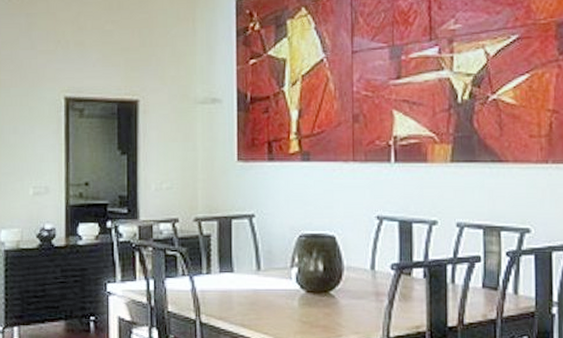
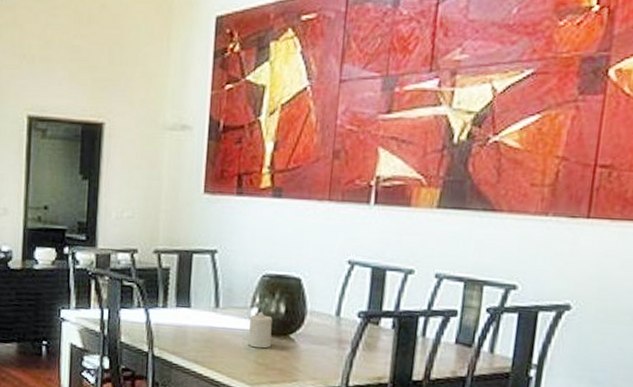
candle: none [290,270,314,307] -> present [247,311,273,349]

